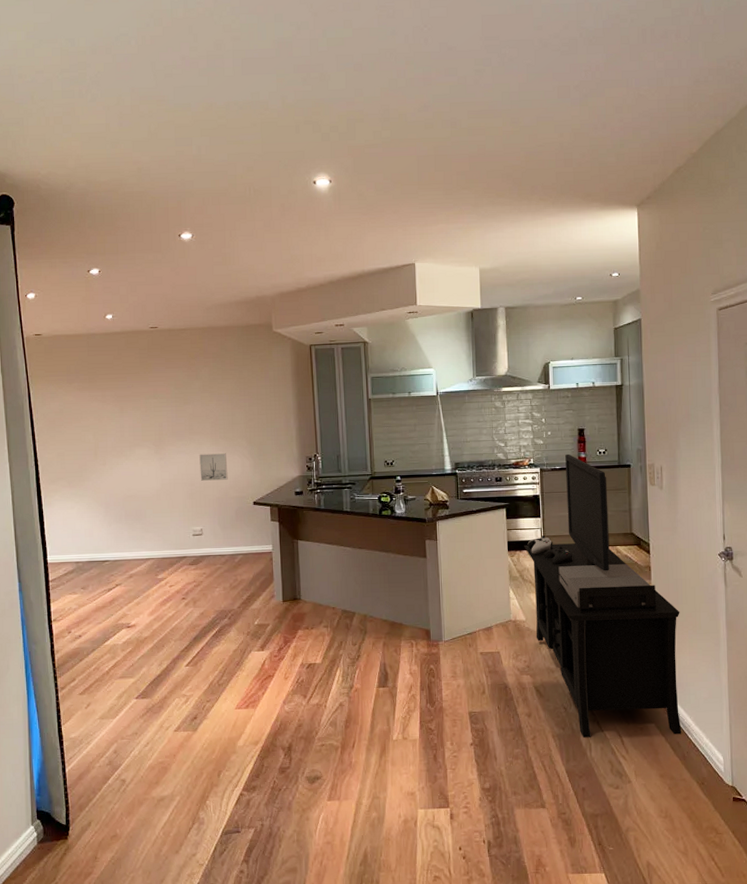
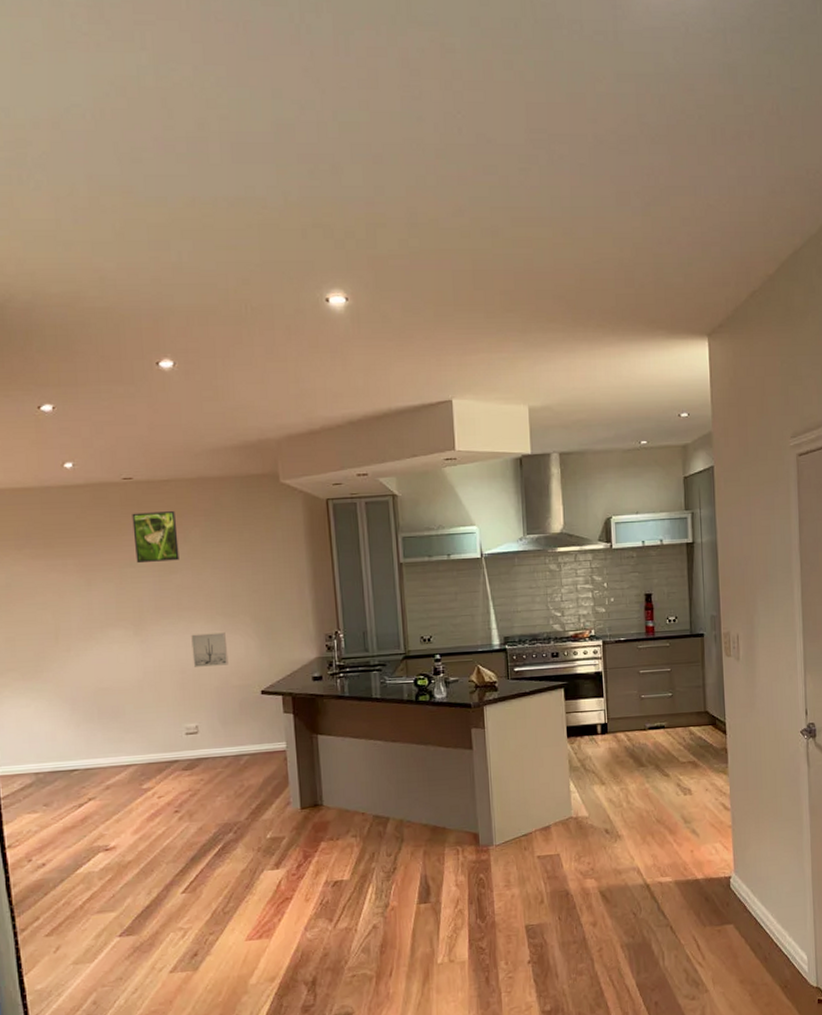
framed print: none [156,354,192,396] -> present [132,511,179,564]
media console: present [524,454,682,738] -> none [585,623,763,945]

